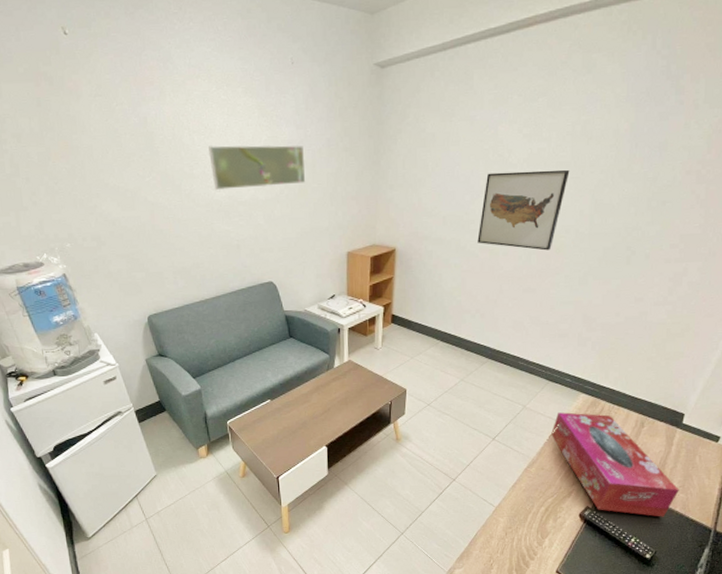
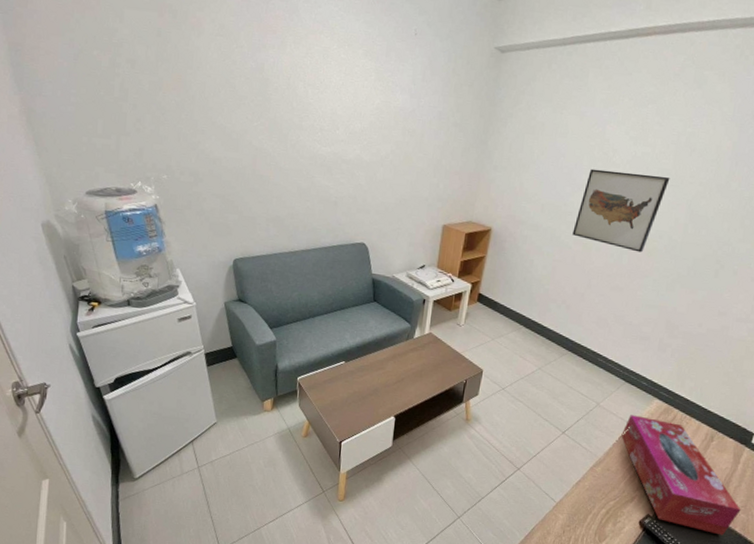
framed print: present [209,145,306,191] -> none [320,101,415,151]

